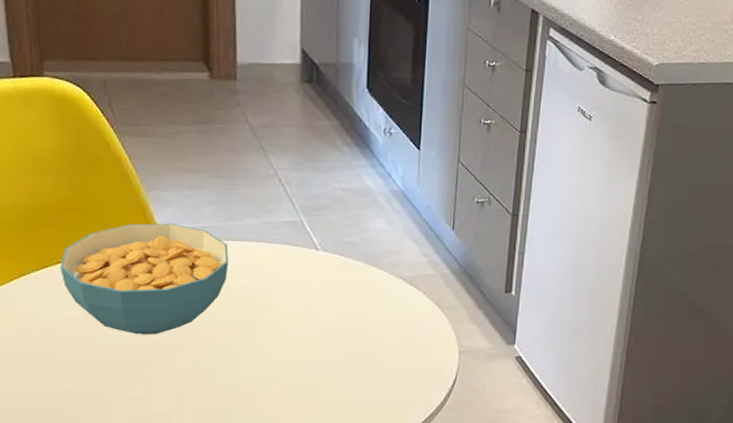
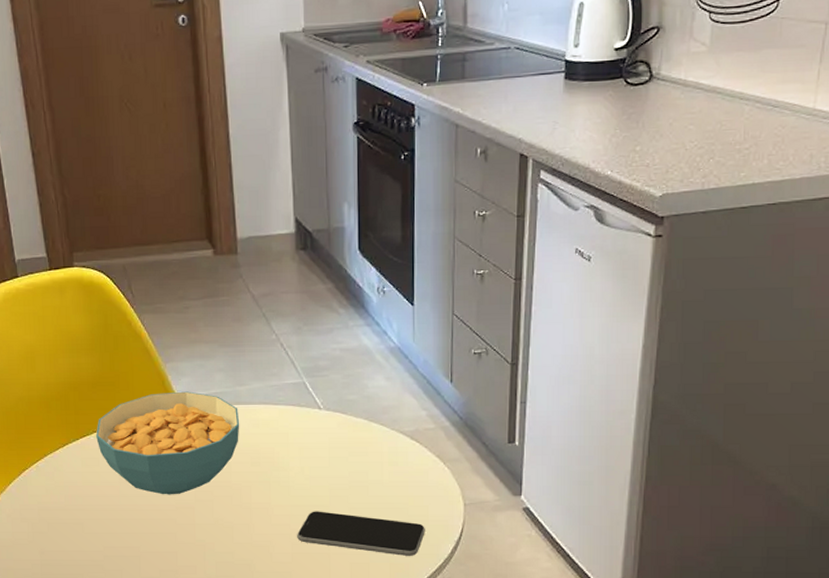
smartphone: none [285,355,419,404] -> present [297,511,425,557]

